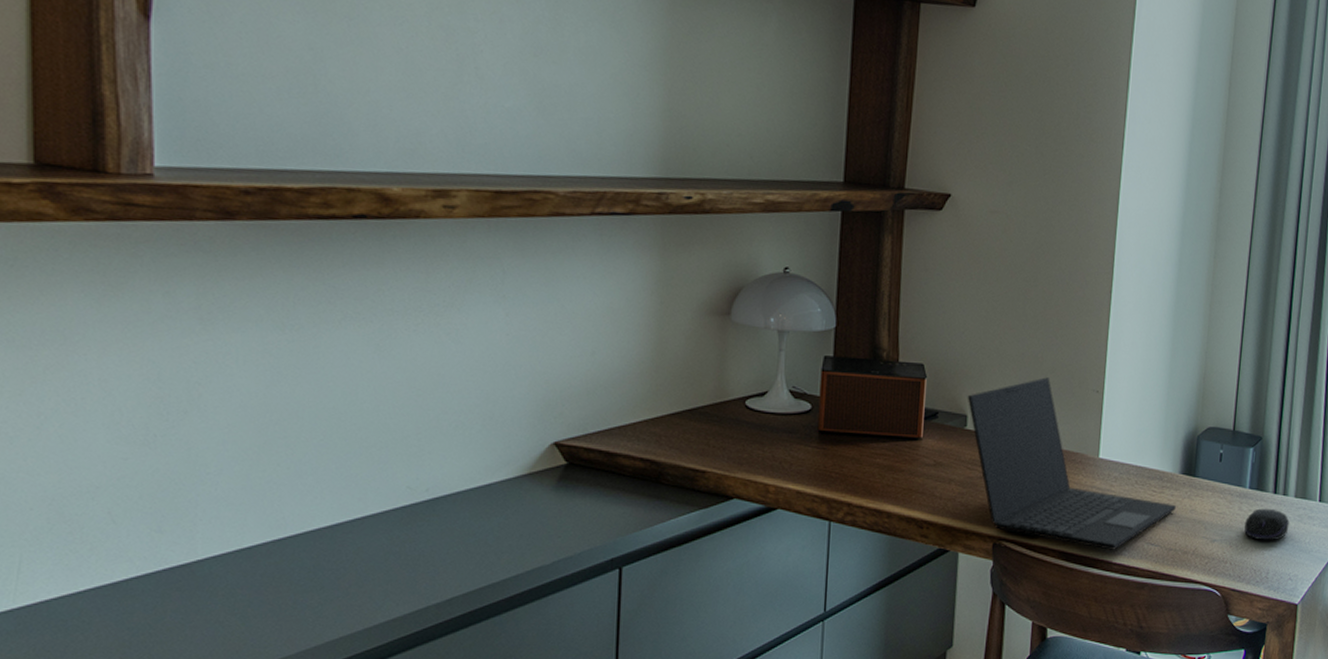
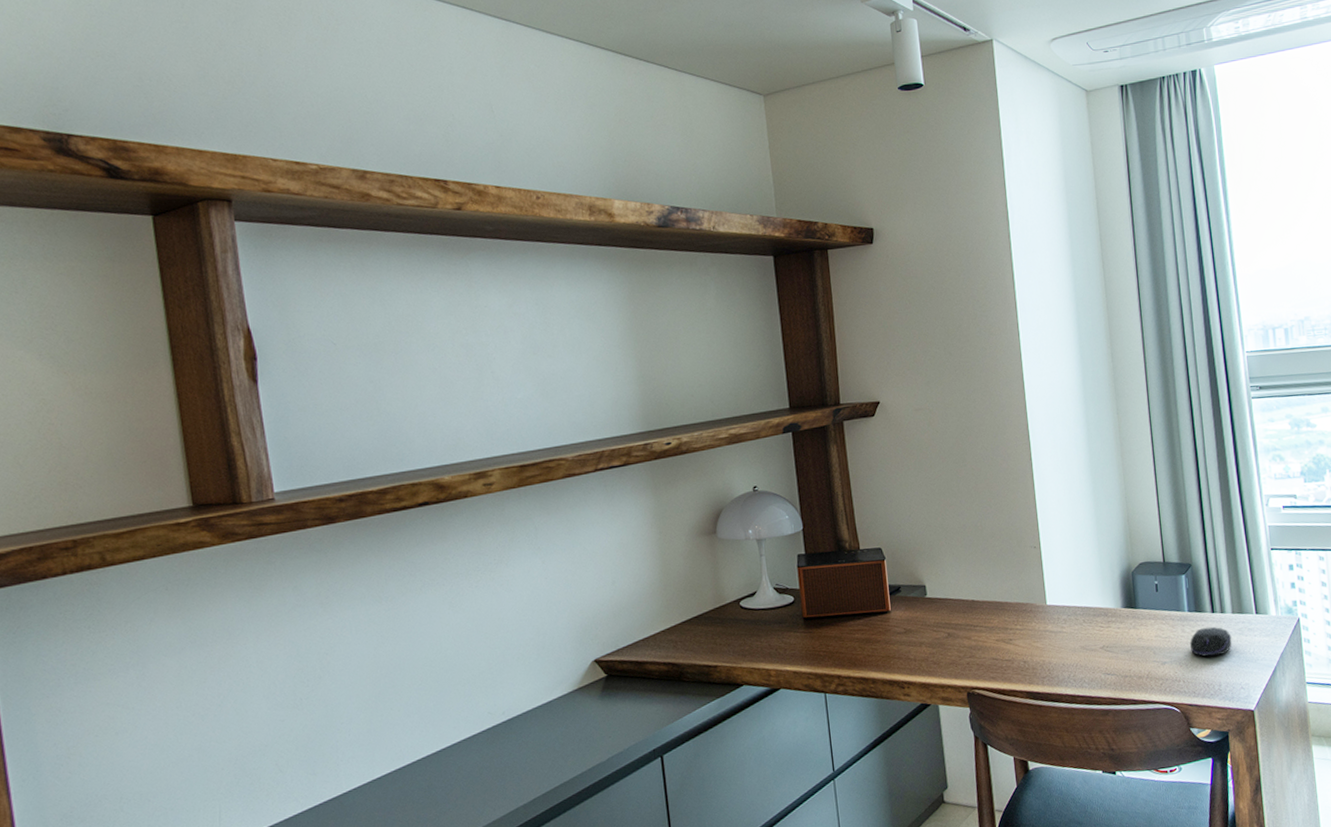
laptop: present [967,377,1176,550] -> none [922,542,1124,685]

